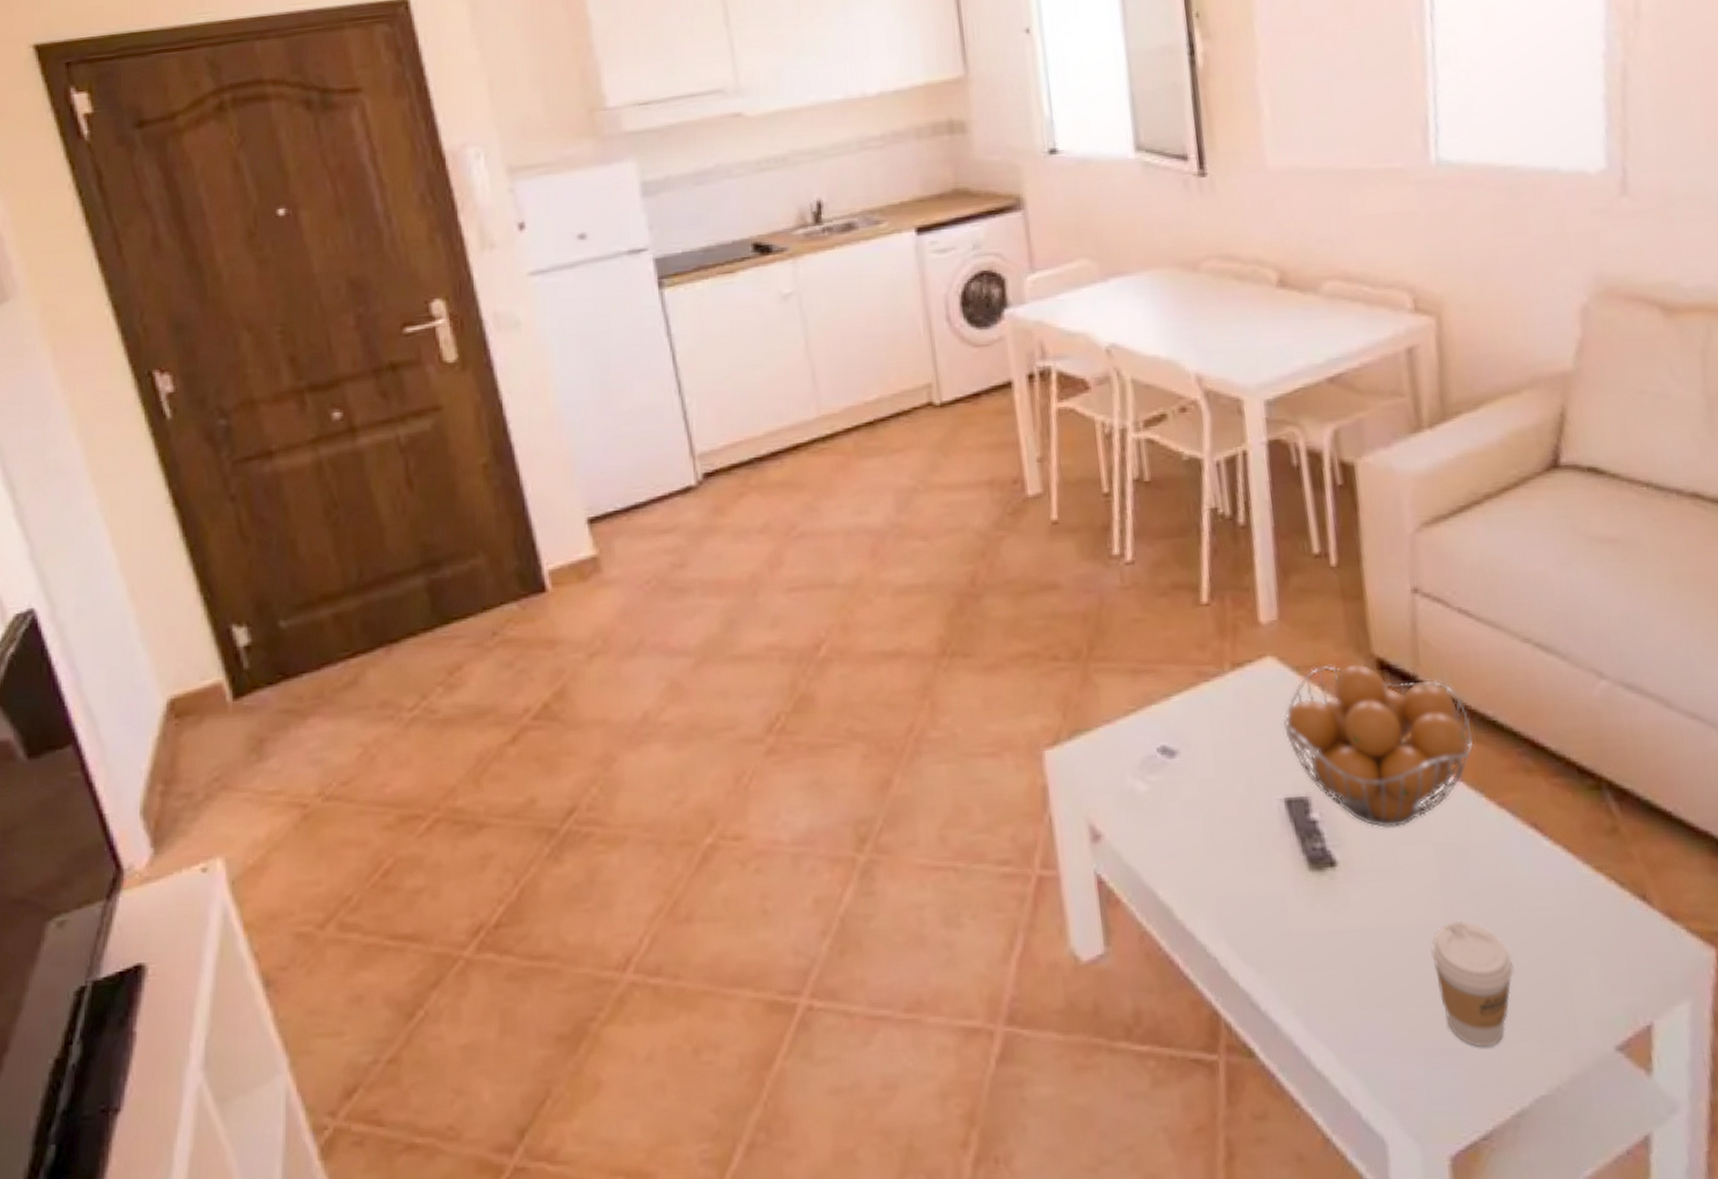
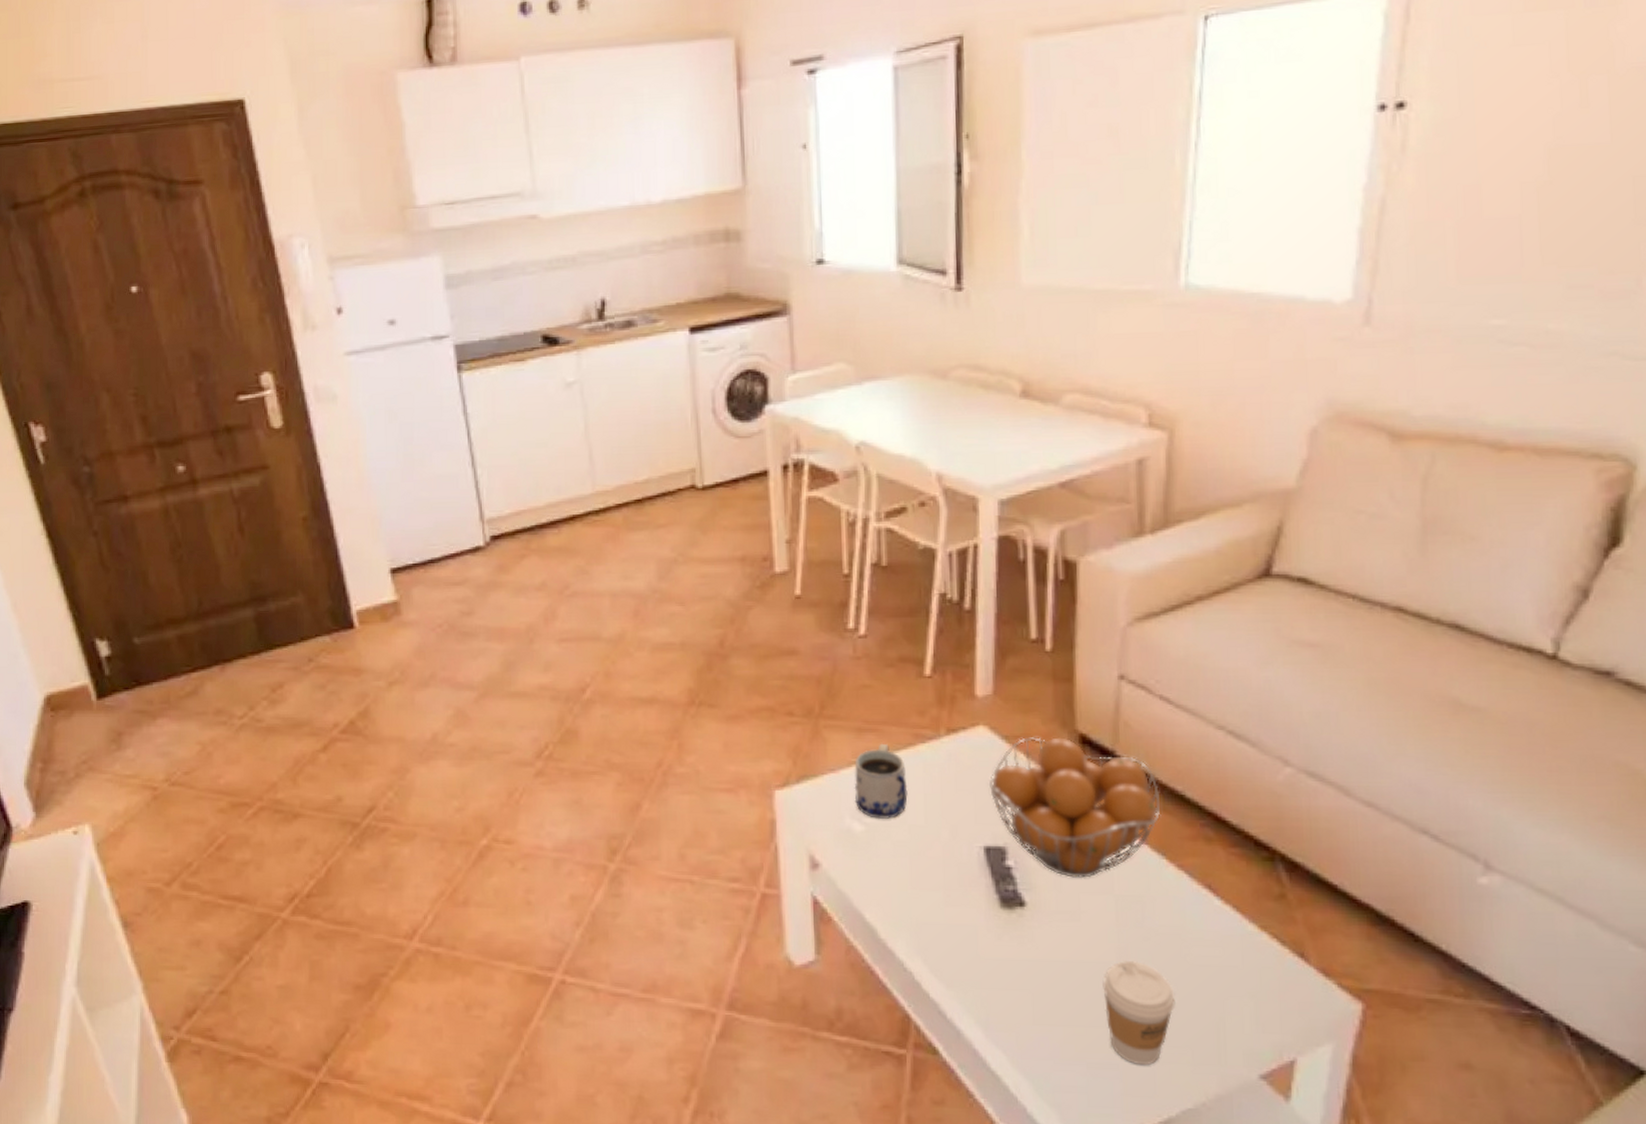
mug: none [1132,685,1195,776] -> present [854,743,908,820]

